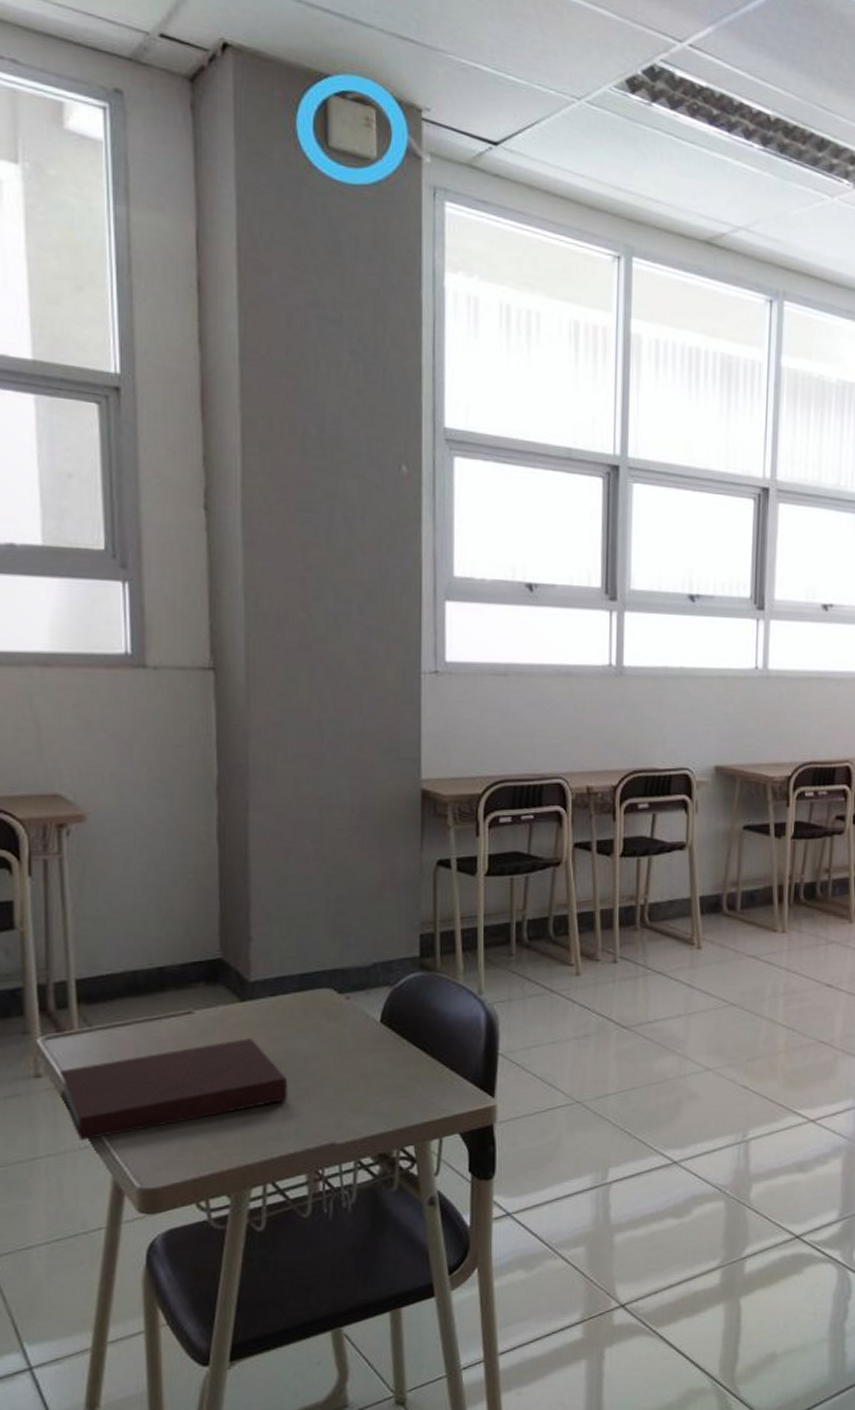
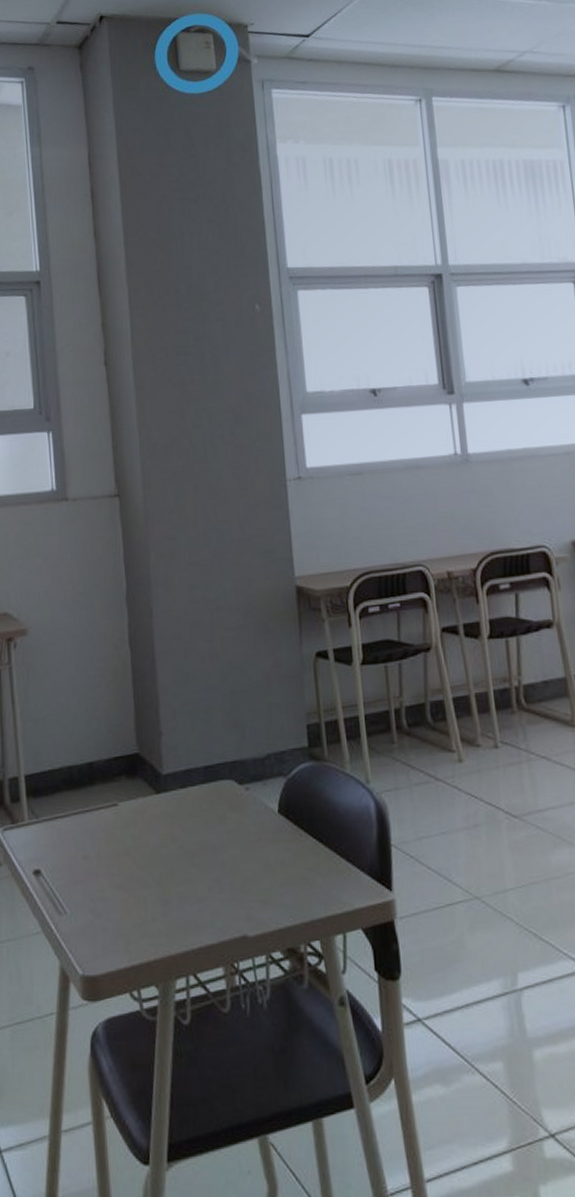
notebook: present [59,1038,288,1142] -> none [14,829,202,928]

